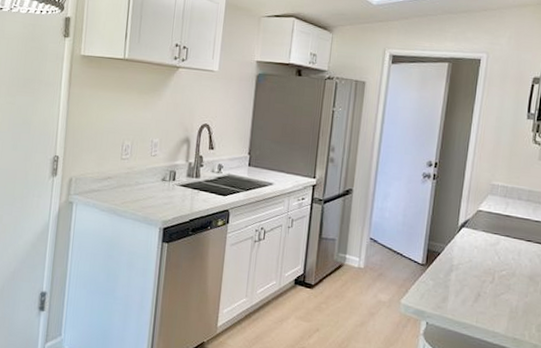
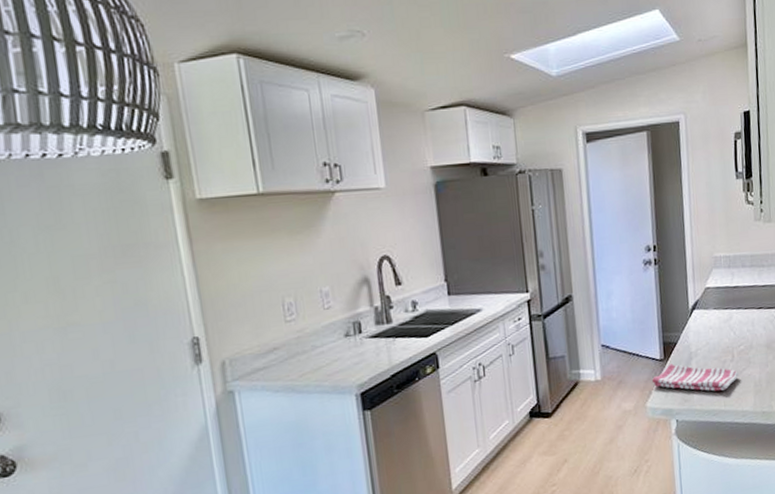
dish towel: none [411,270,496,308] -> present [652,364,738,392]

